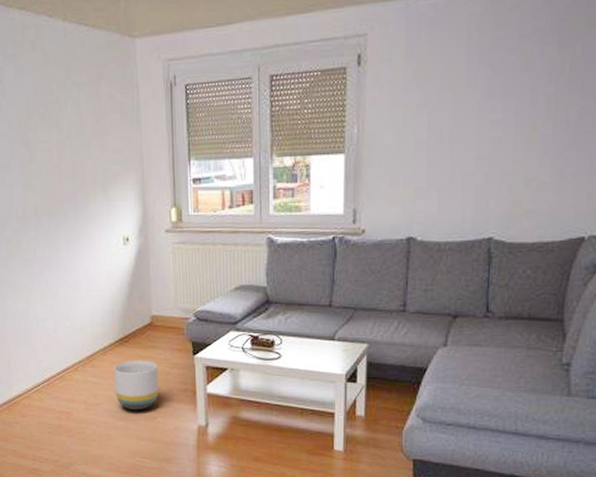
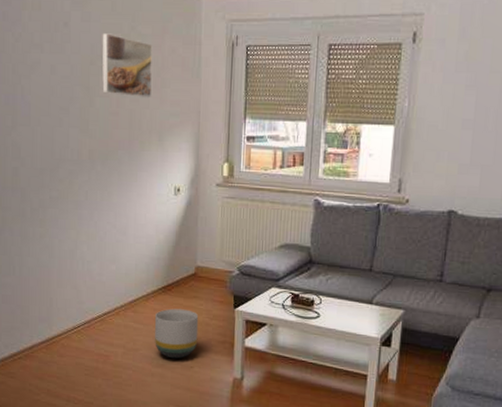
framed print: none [37,85,93,149] -> present [102,33,153,99]

